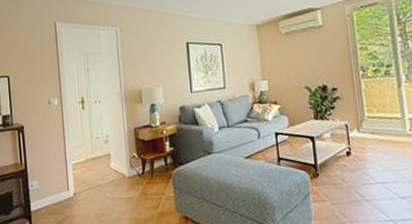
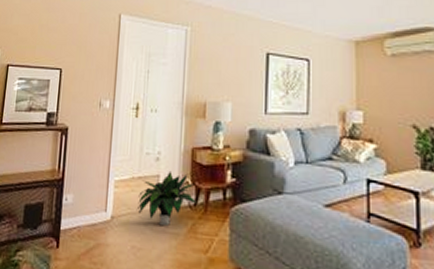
potted plant: none [94,149,145,194] -> present [136,170,198,227]

